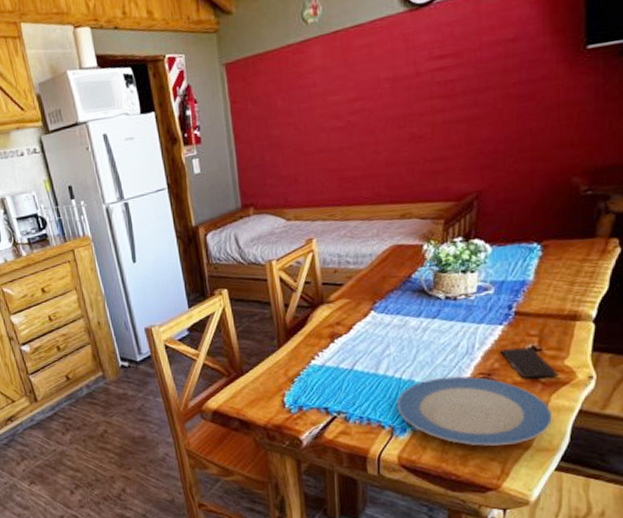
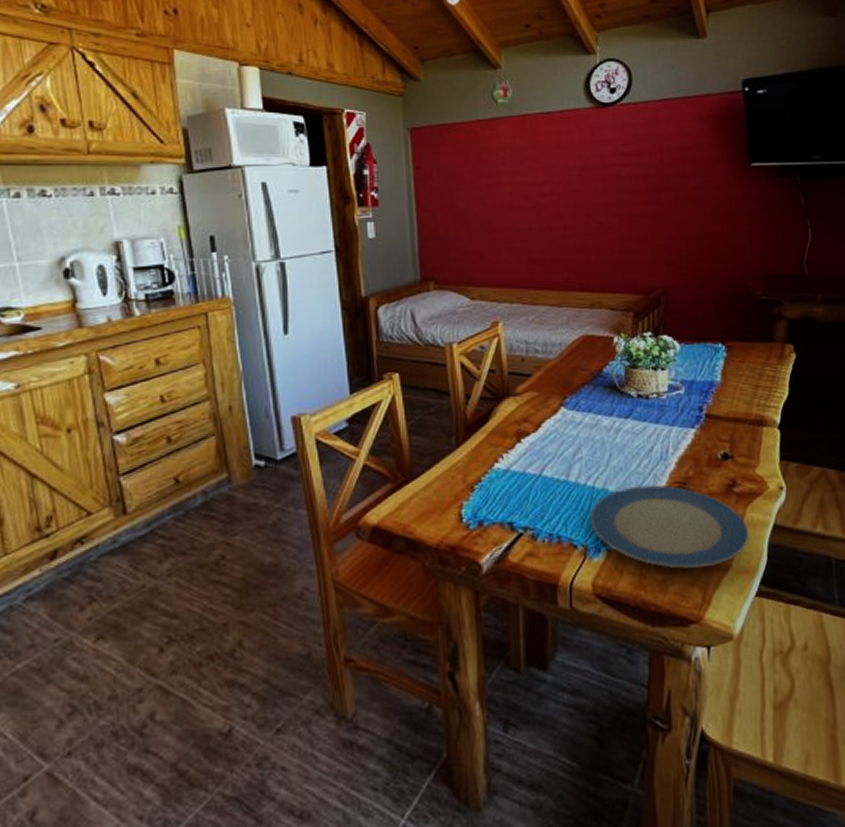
smartphone: present [501,347,558,379] -> none [694,454,751,489]

